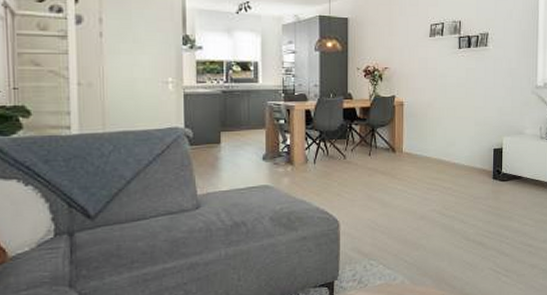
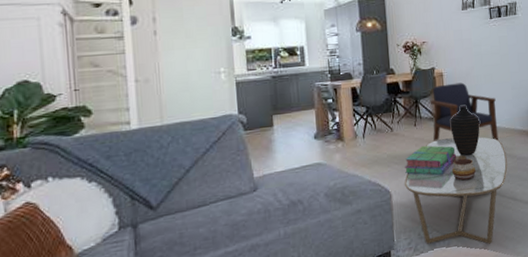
coffee table: none [353,170,463,283] -> present [404,136,508,244]
stack of books: none [355,176,410,209] -> present [405,145,456,176]
armchair: none [387,114,457,178] -> present [430,82,499,142]
decorative bowl: none [404,193,430,216] -> present [451,158,477,181]
decorative vase: none [406,138,438,191] -> present [450,106,480,156]

